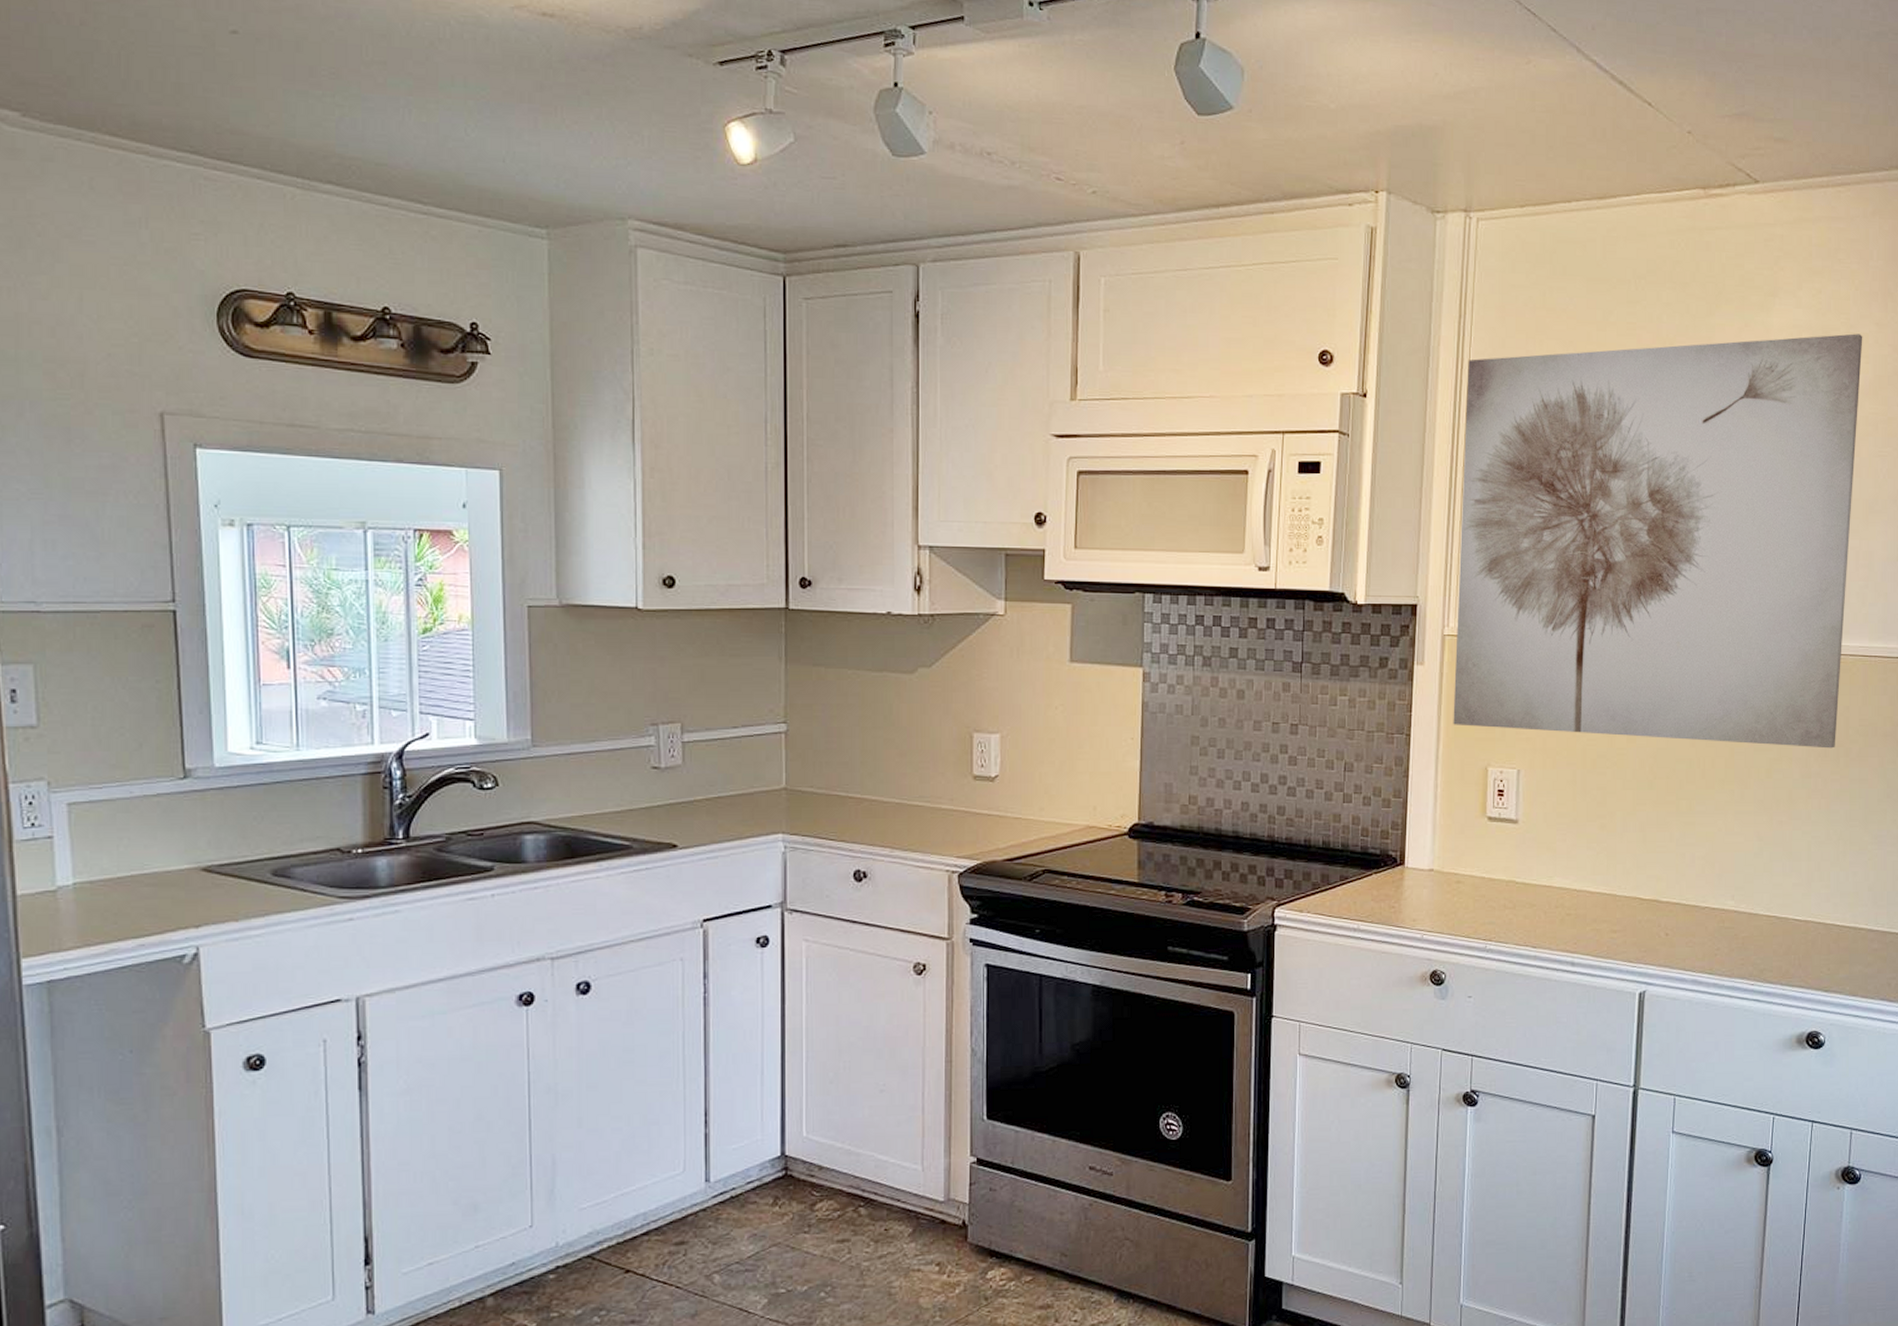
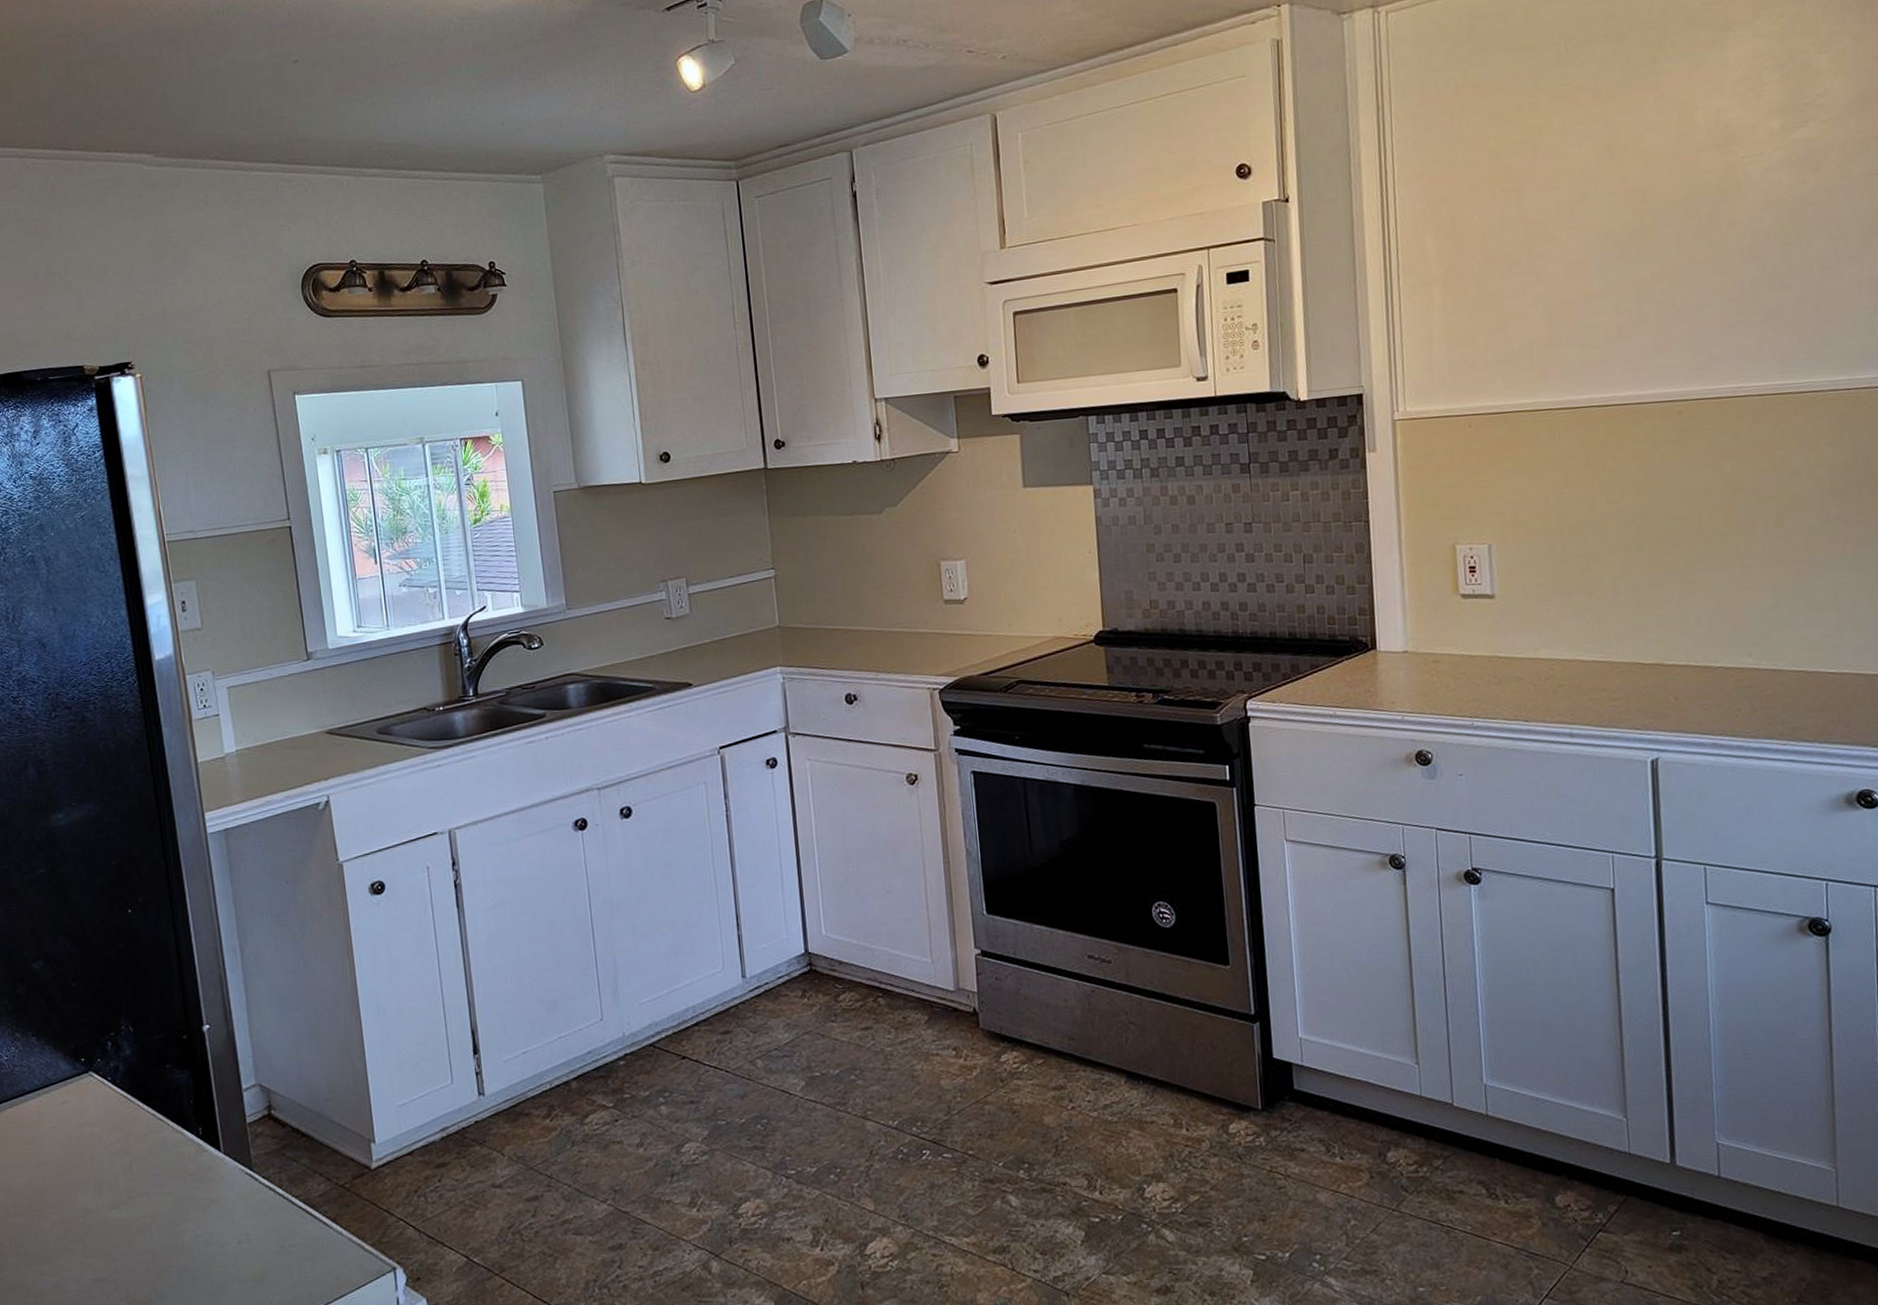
wall art: present [1453,333,1863,749] -> none [1391,51,1857,507]

